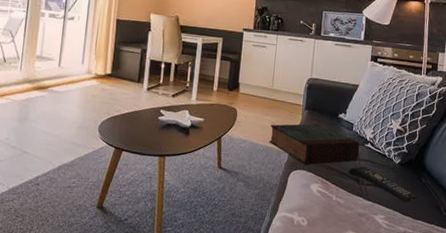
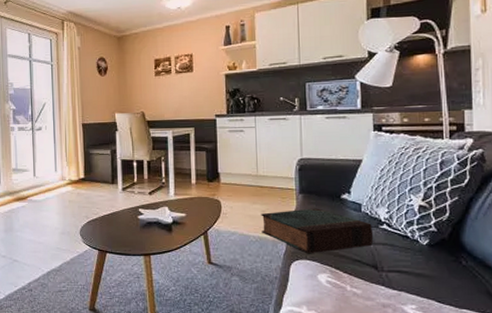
remote control: present [348,166,418,203] -> none [362,251,459,290]

